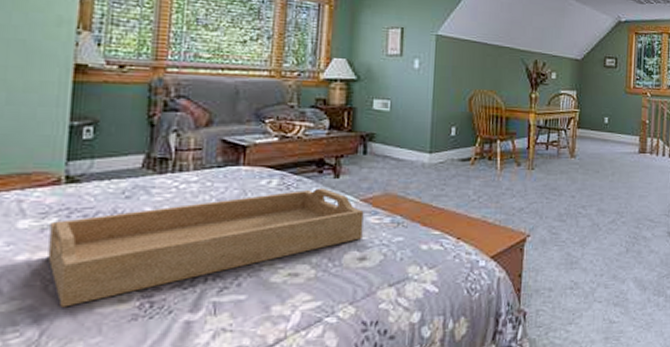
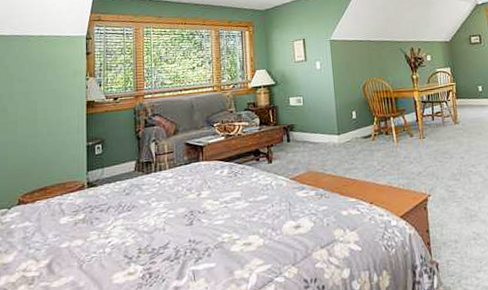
serving tray: present [48,188,364,308] -> none [80,172,295,281]

